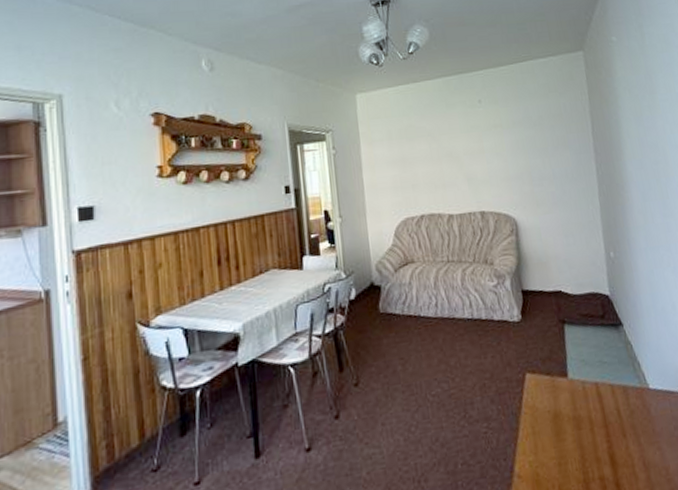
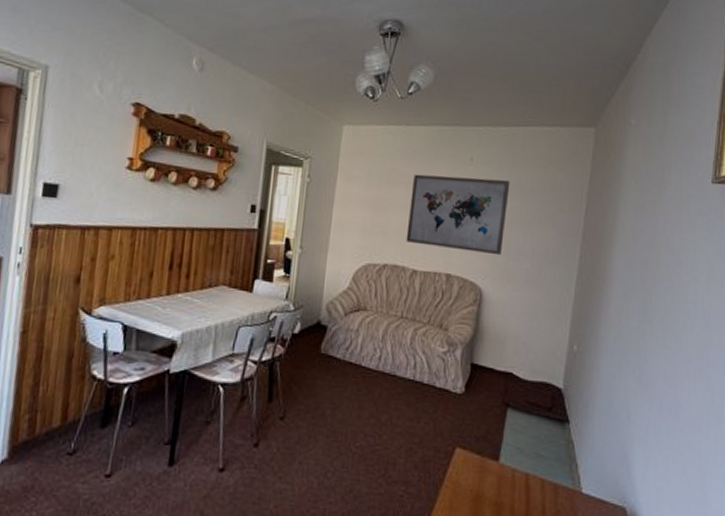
wall art: none [430,113,526,190] -> present [406,174,510,256]

